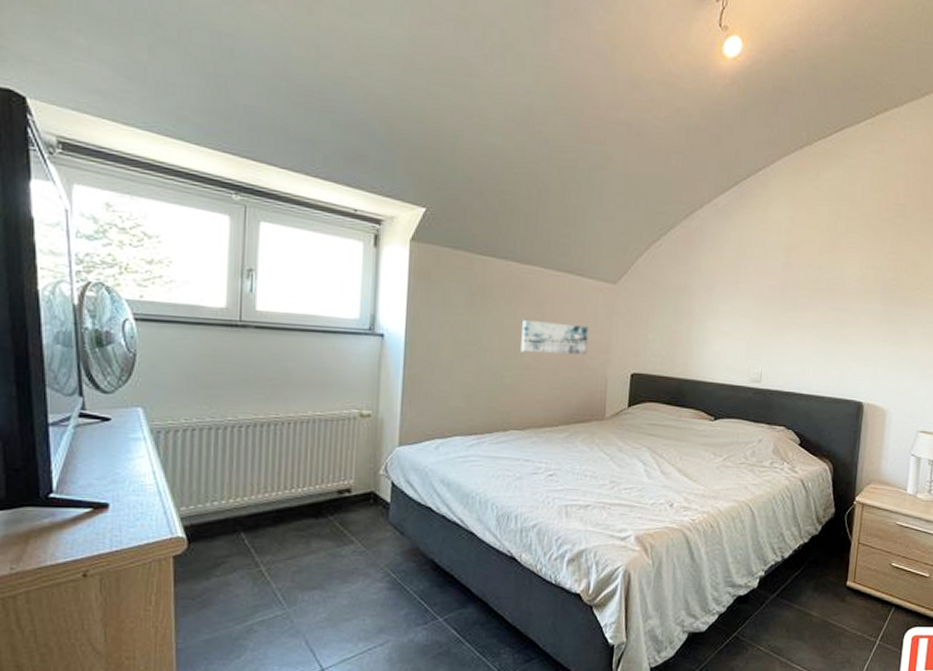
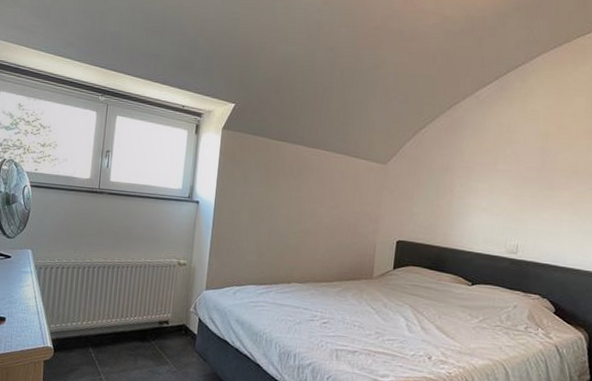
wall art: present [521,320,589,355] -> none [304,193,362,223]

